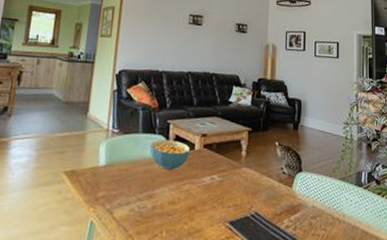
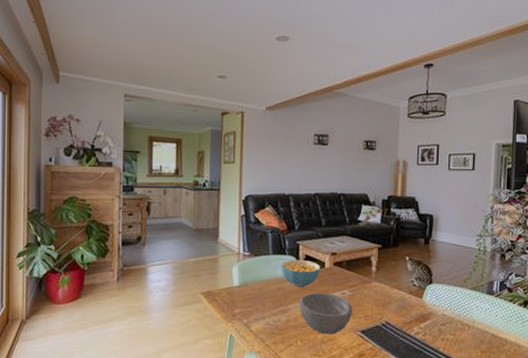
bowl: none [167,176,221,225] -> present [300,292,352,335]

